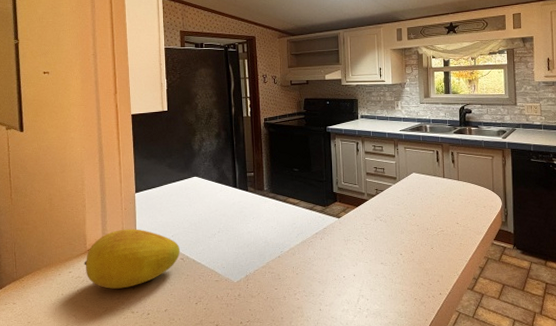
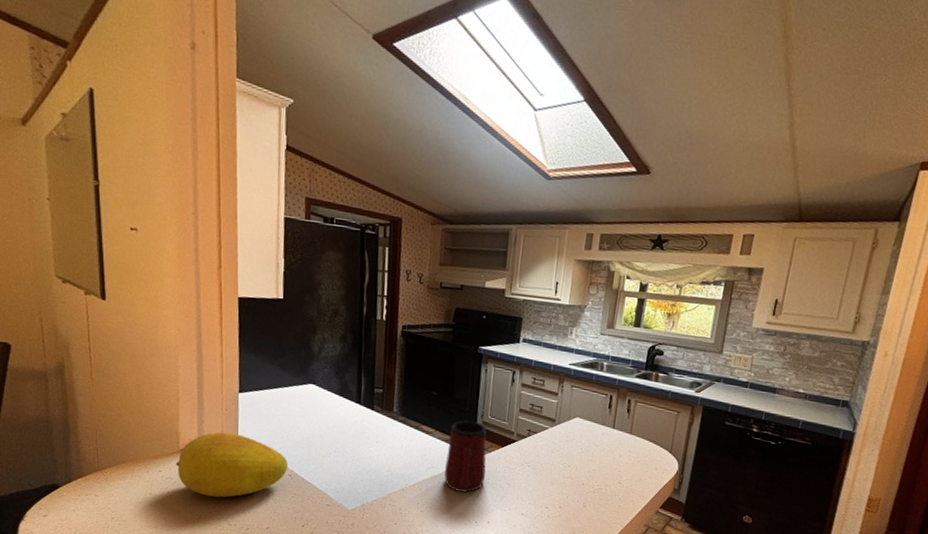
mug: none [311,189,346,251] -> present [444,420,487,493]

